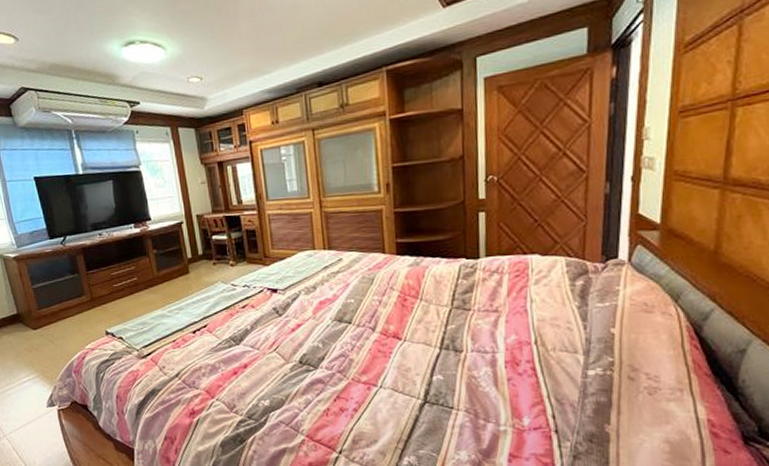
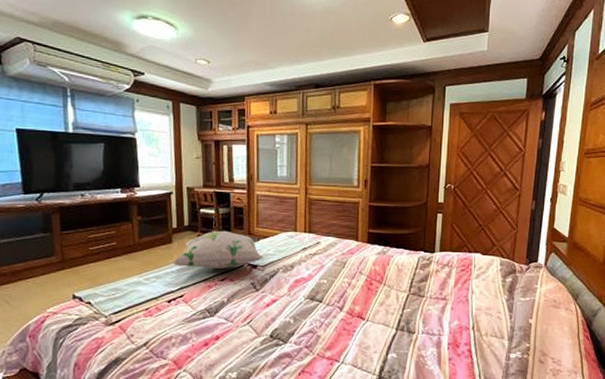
decorative pillow: none [192,255,283,297] -> present [172,230,264,269]

